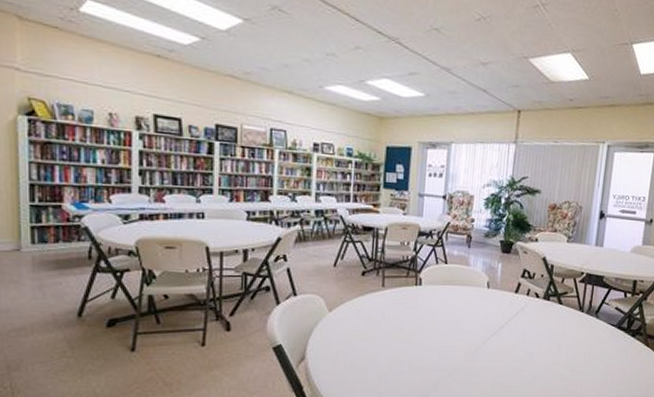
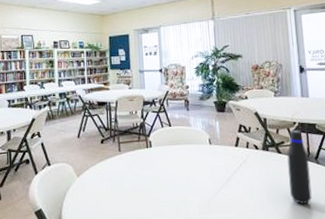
water bottle: none [563,281,589,359] -> present [287,130,312,205]

